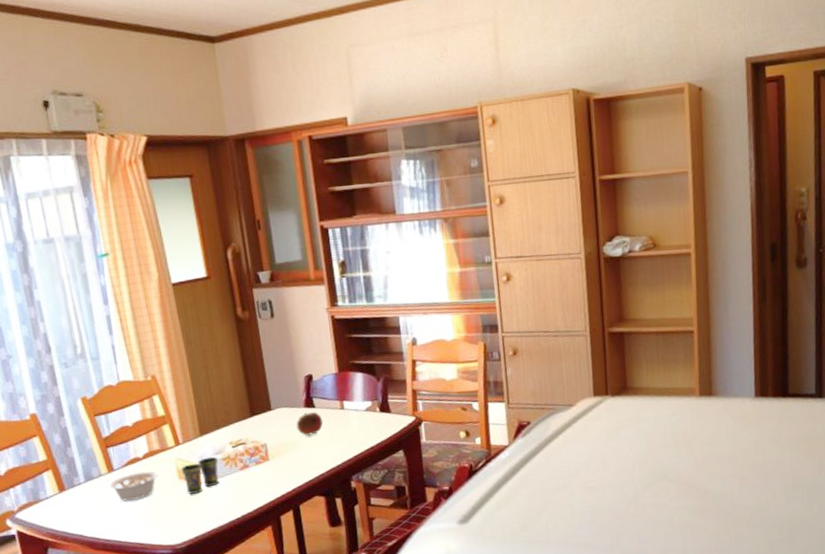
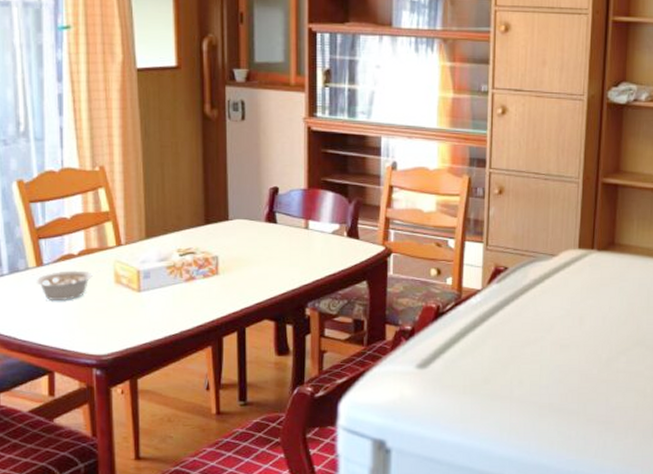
cup: present [181,456,219,494] -> none [119,263,162,301]
fruit: present [296,411,323,437] -> none [254,227,284,254]

